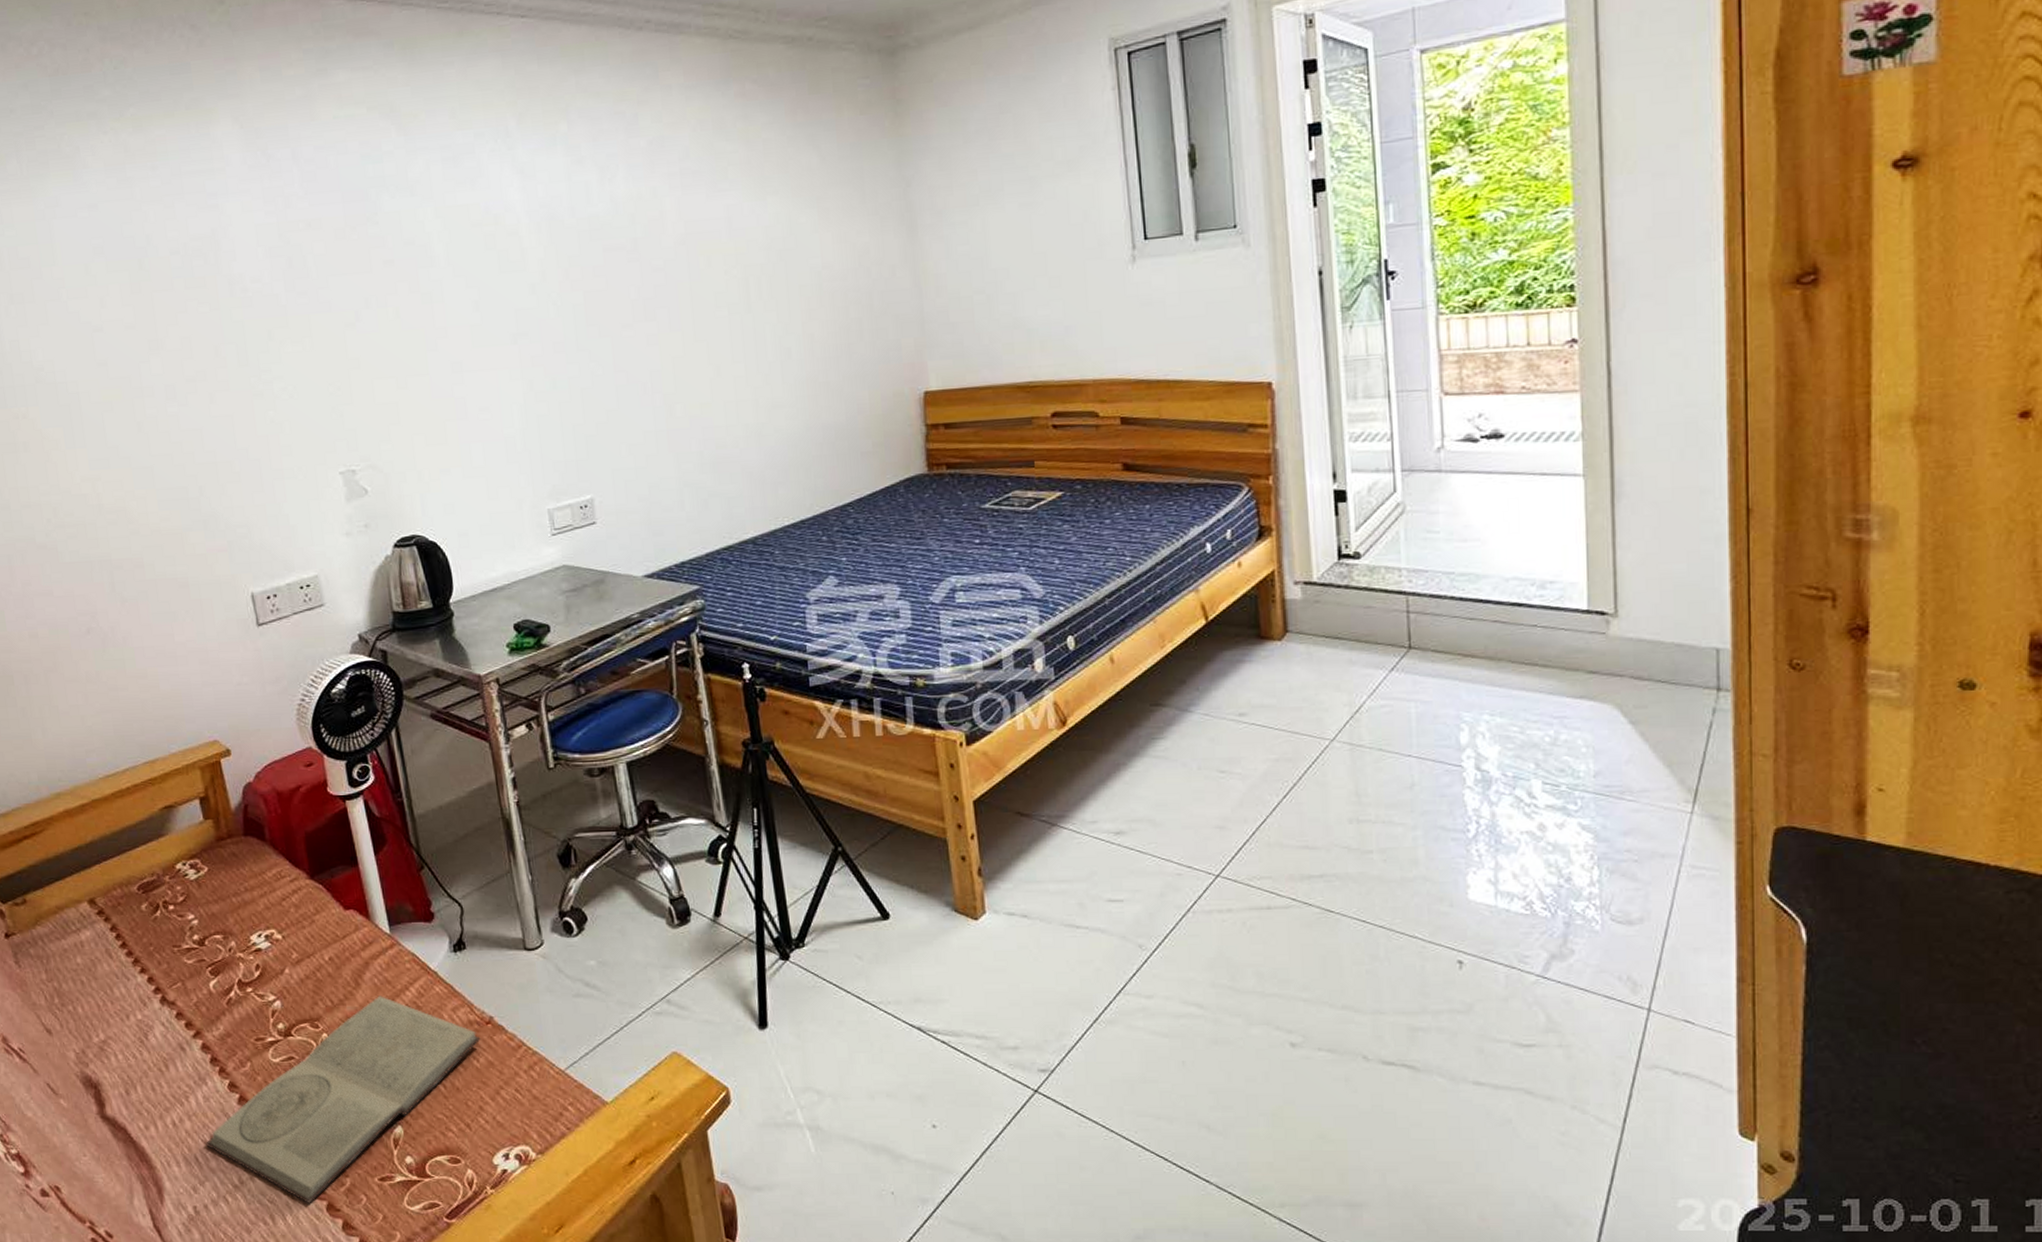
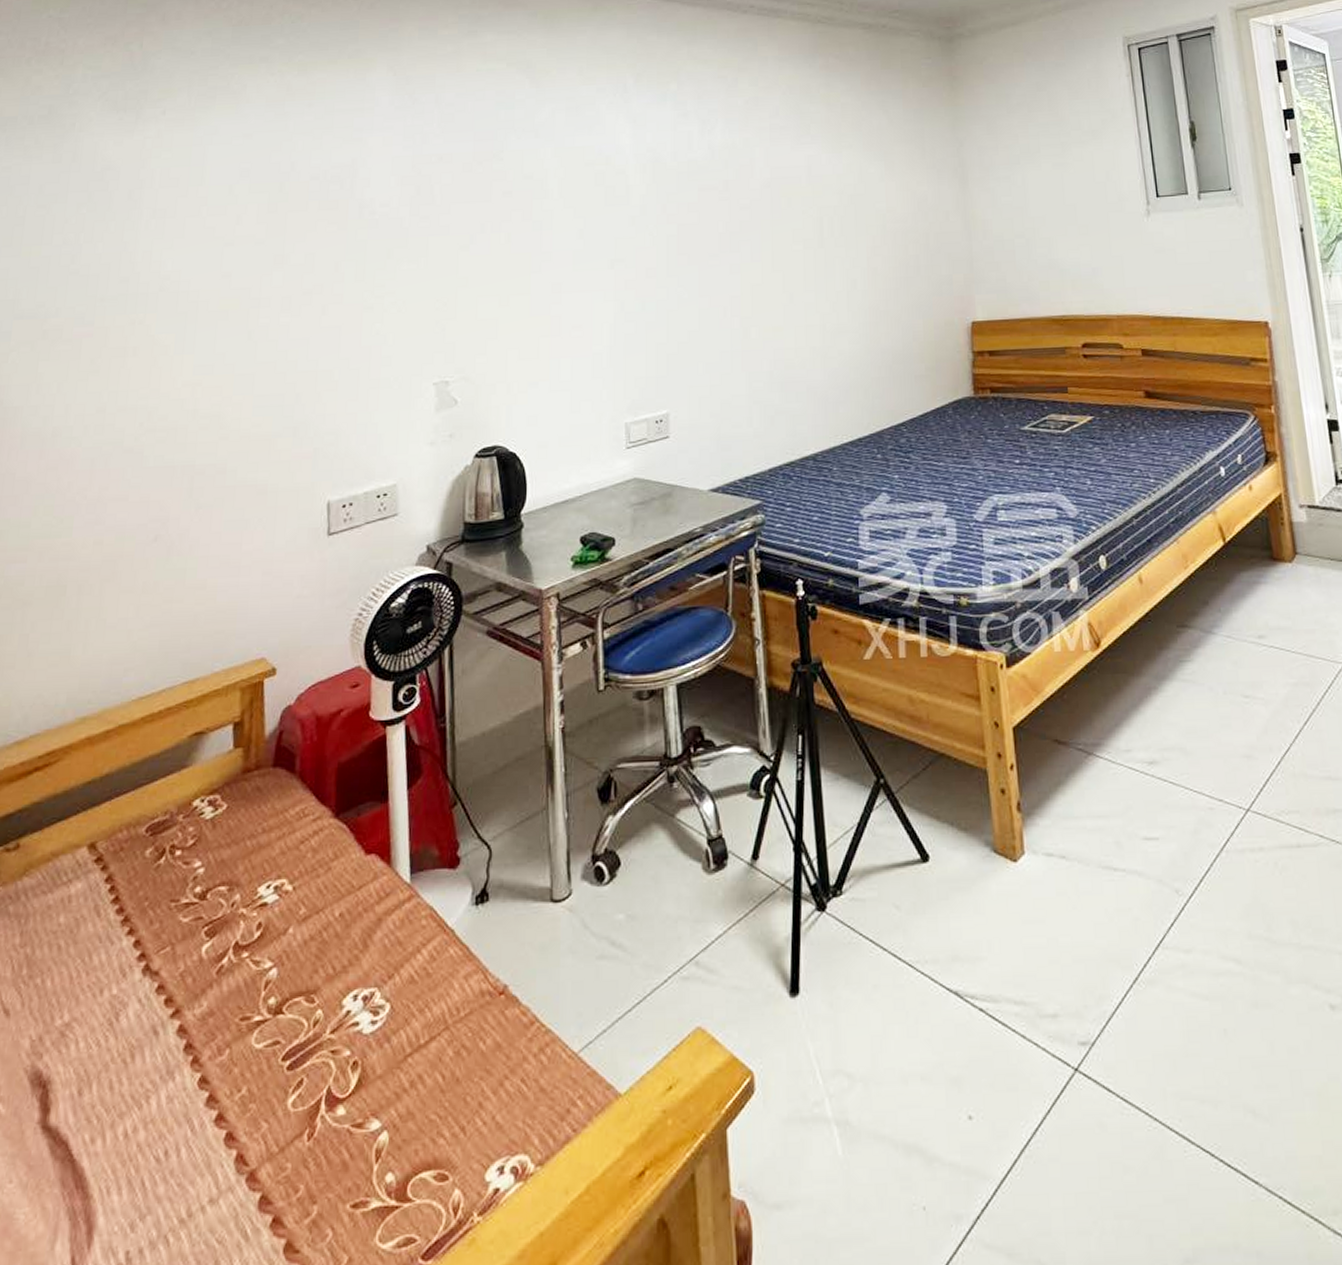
book: present [206,996,481,1204] -> none [157,960,491,1244]

